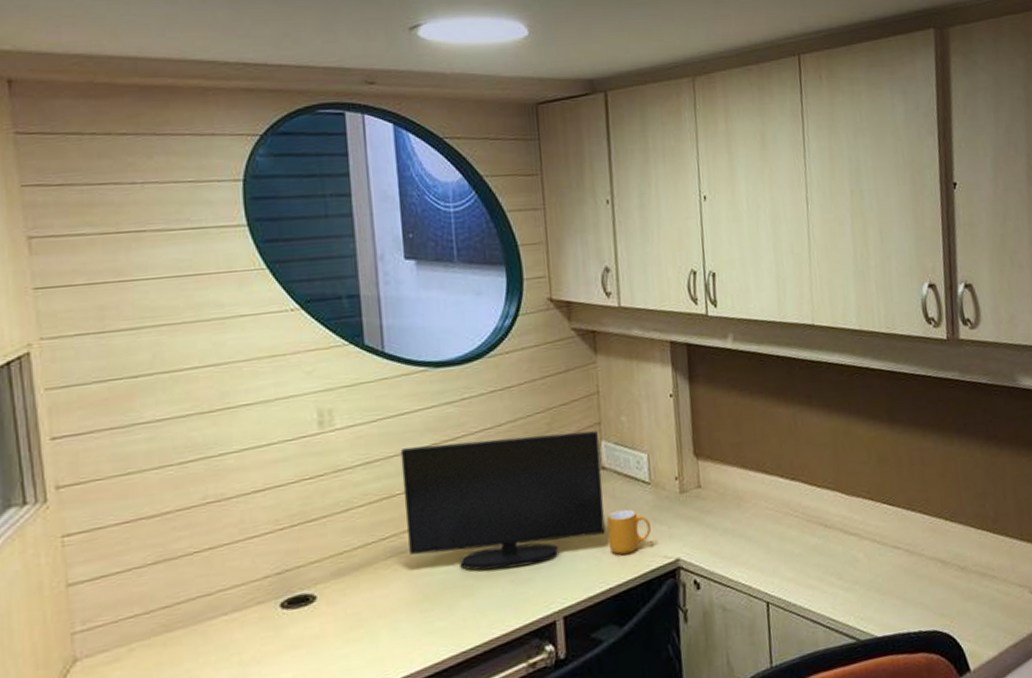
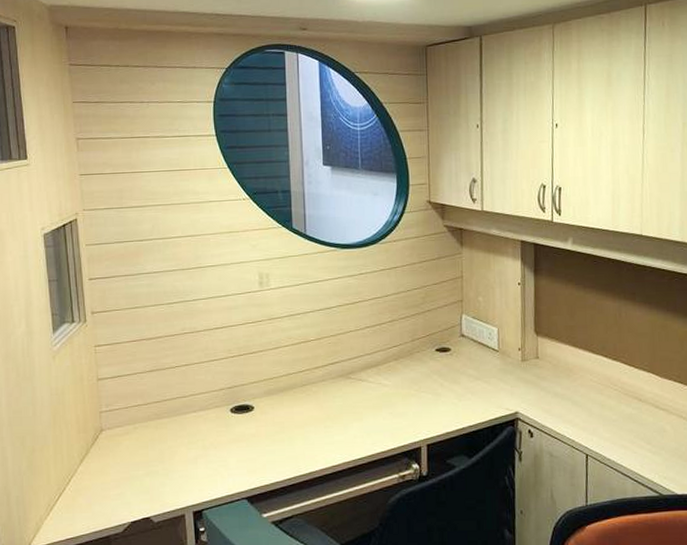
monitor: present [400,431,606,571] -> none [315,306,462,404]
mug: present [607,509,651,555] -> none [463,369,497,403]

